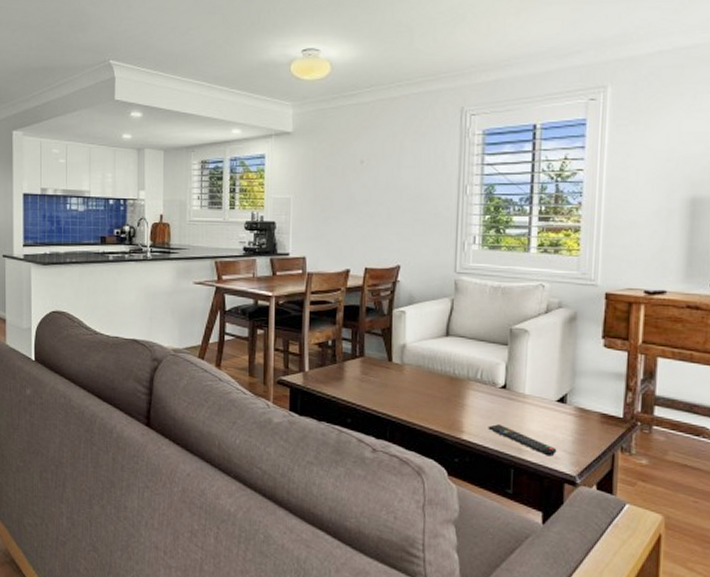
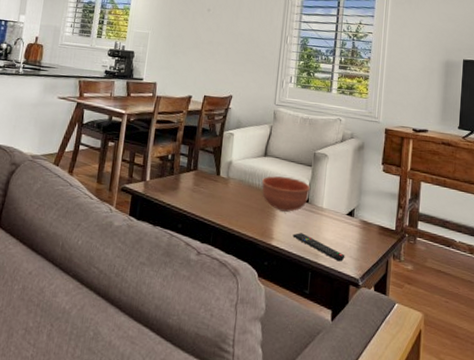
bowl: none [445,359,508,401] -> present [262,176,311,212]

